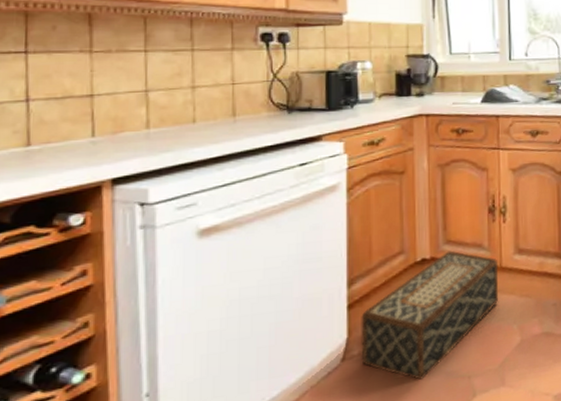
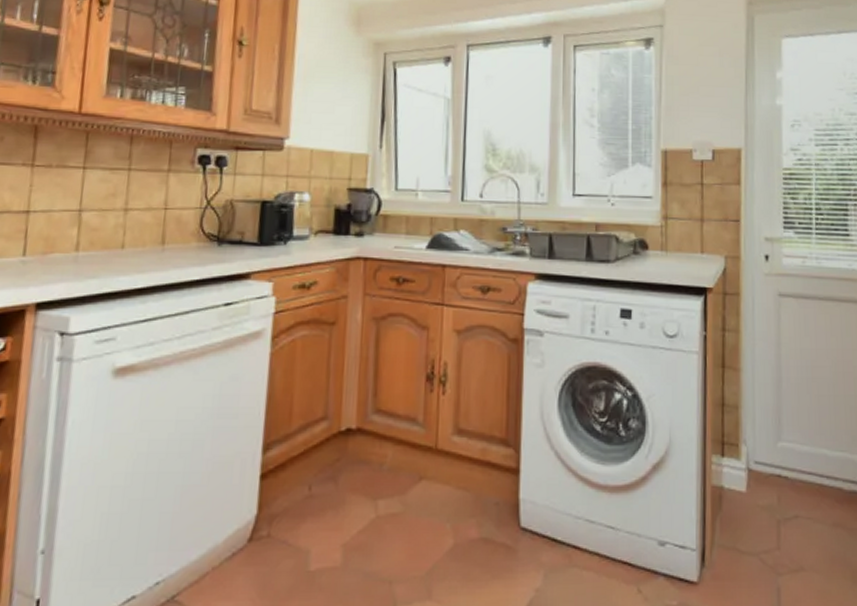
woven basket: present [361,250,498,380] -> none [270,422,432,577]

